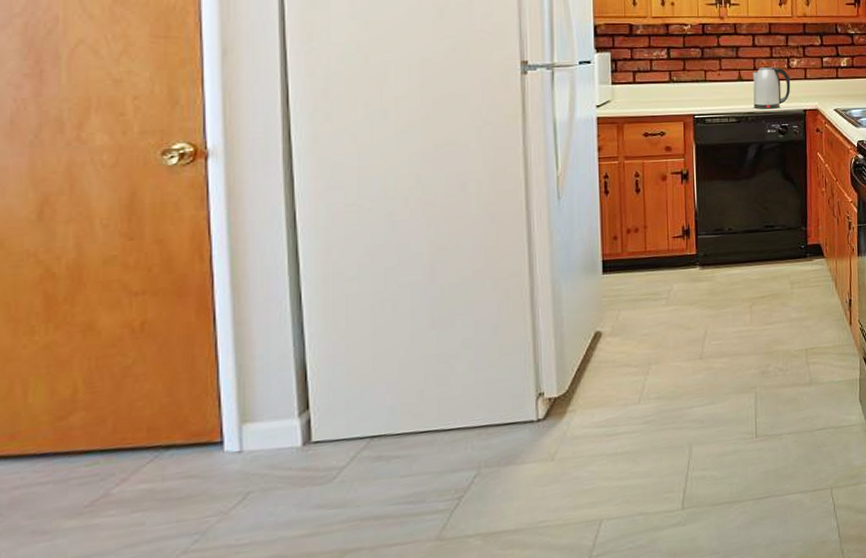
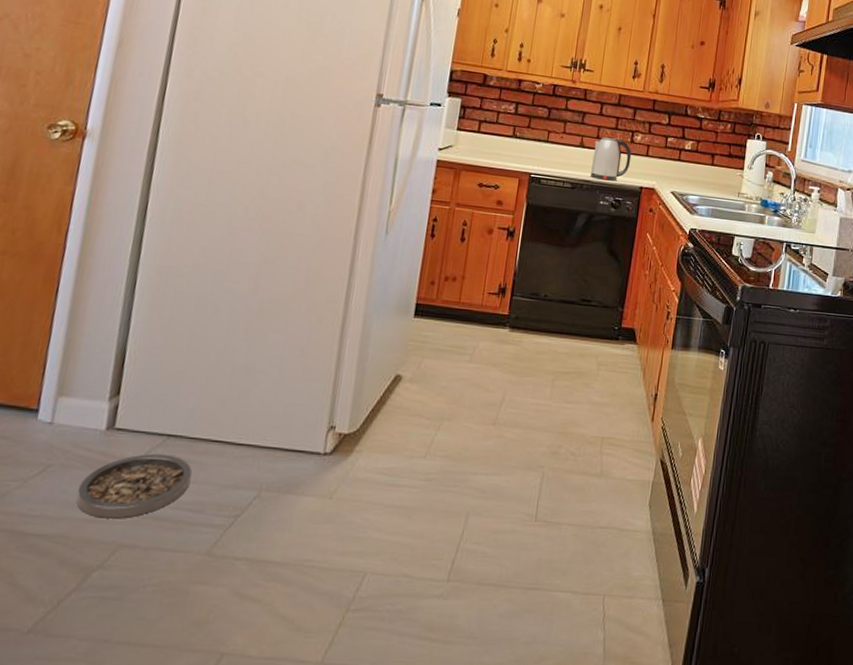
pet bowl: none [287,455,405,532] -> present [76,453,192,519]

